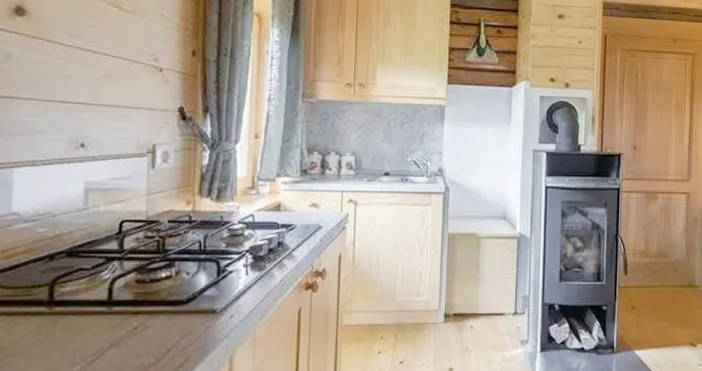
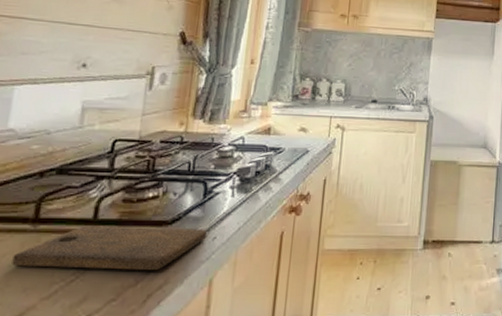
cutting board: none [31,306,223,350] -> present [11,226,207,271]

